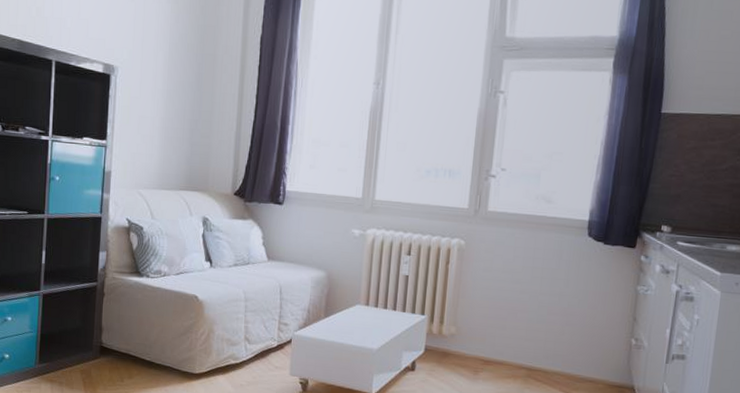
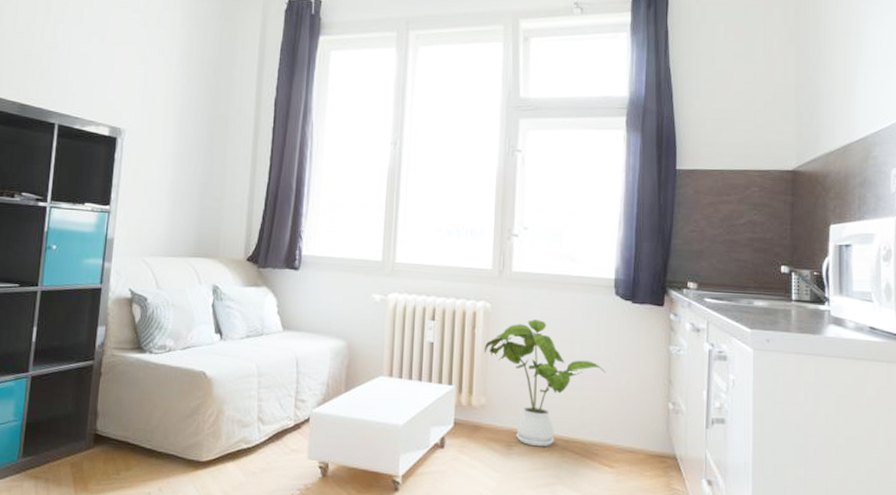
house plant: none [456,257,572,374] -> present [483,320,605,447]

